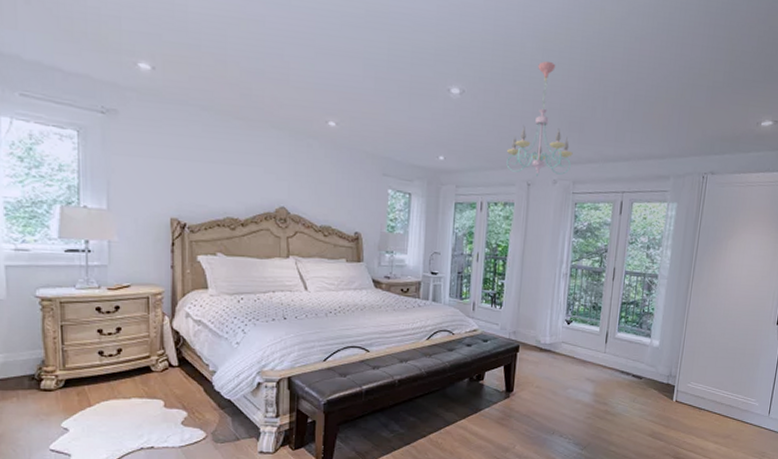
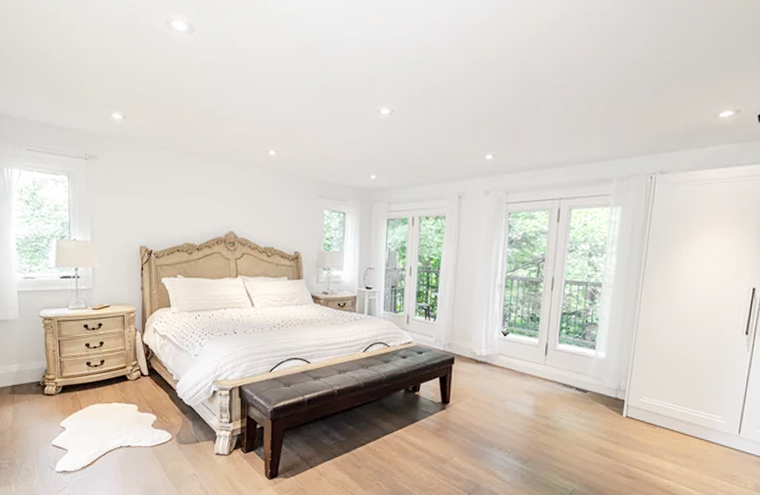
chandelier: present [506,61,573,177] -> none [436,74,505,189]

